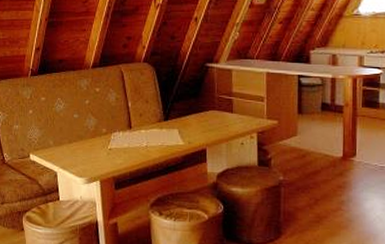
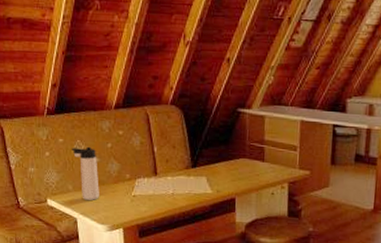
thermos bottle: none [53,103,78,155] -> present [72,146,99,201]

